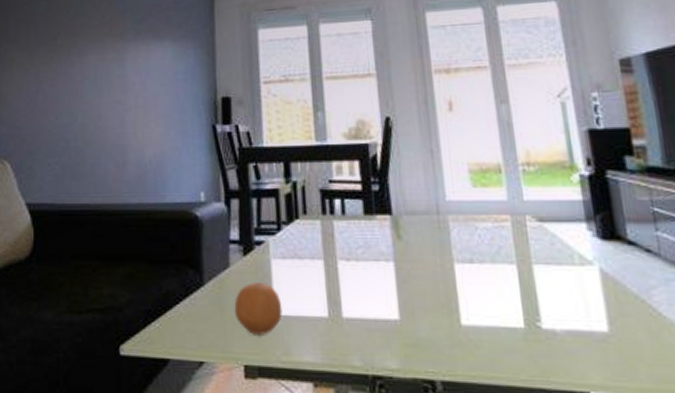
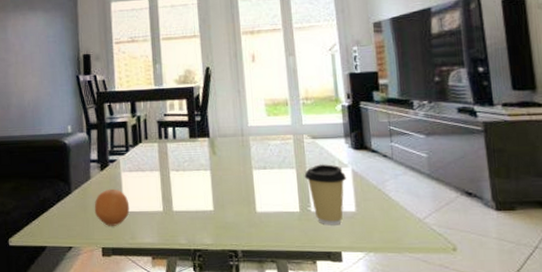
coffee cup: none [529,259,593,352] -> present [304,164,347,226]

